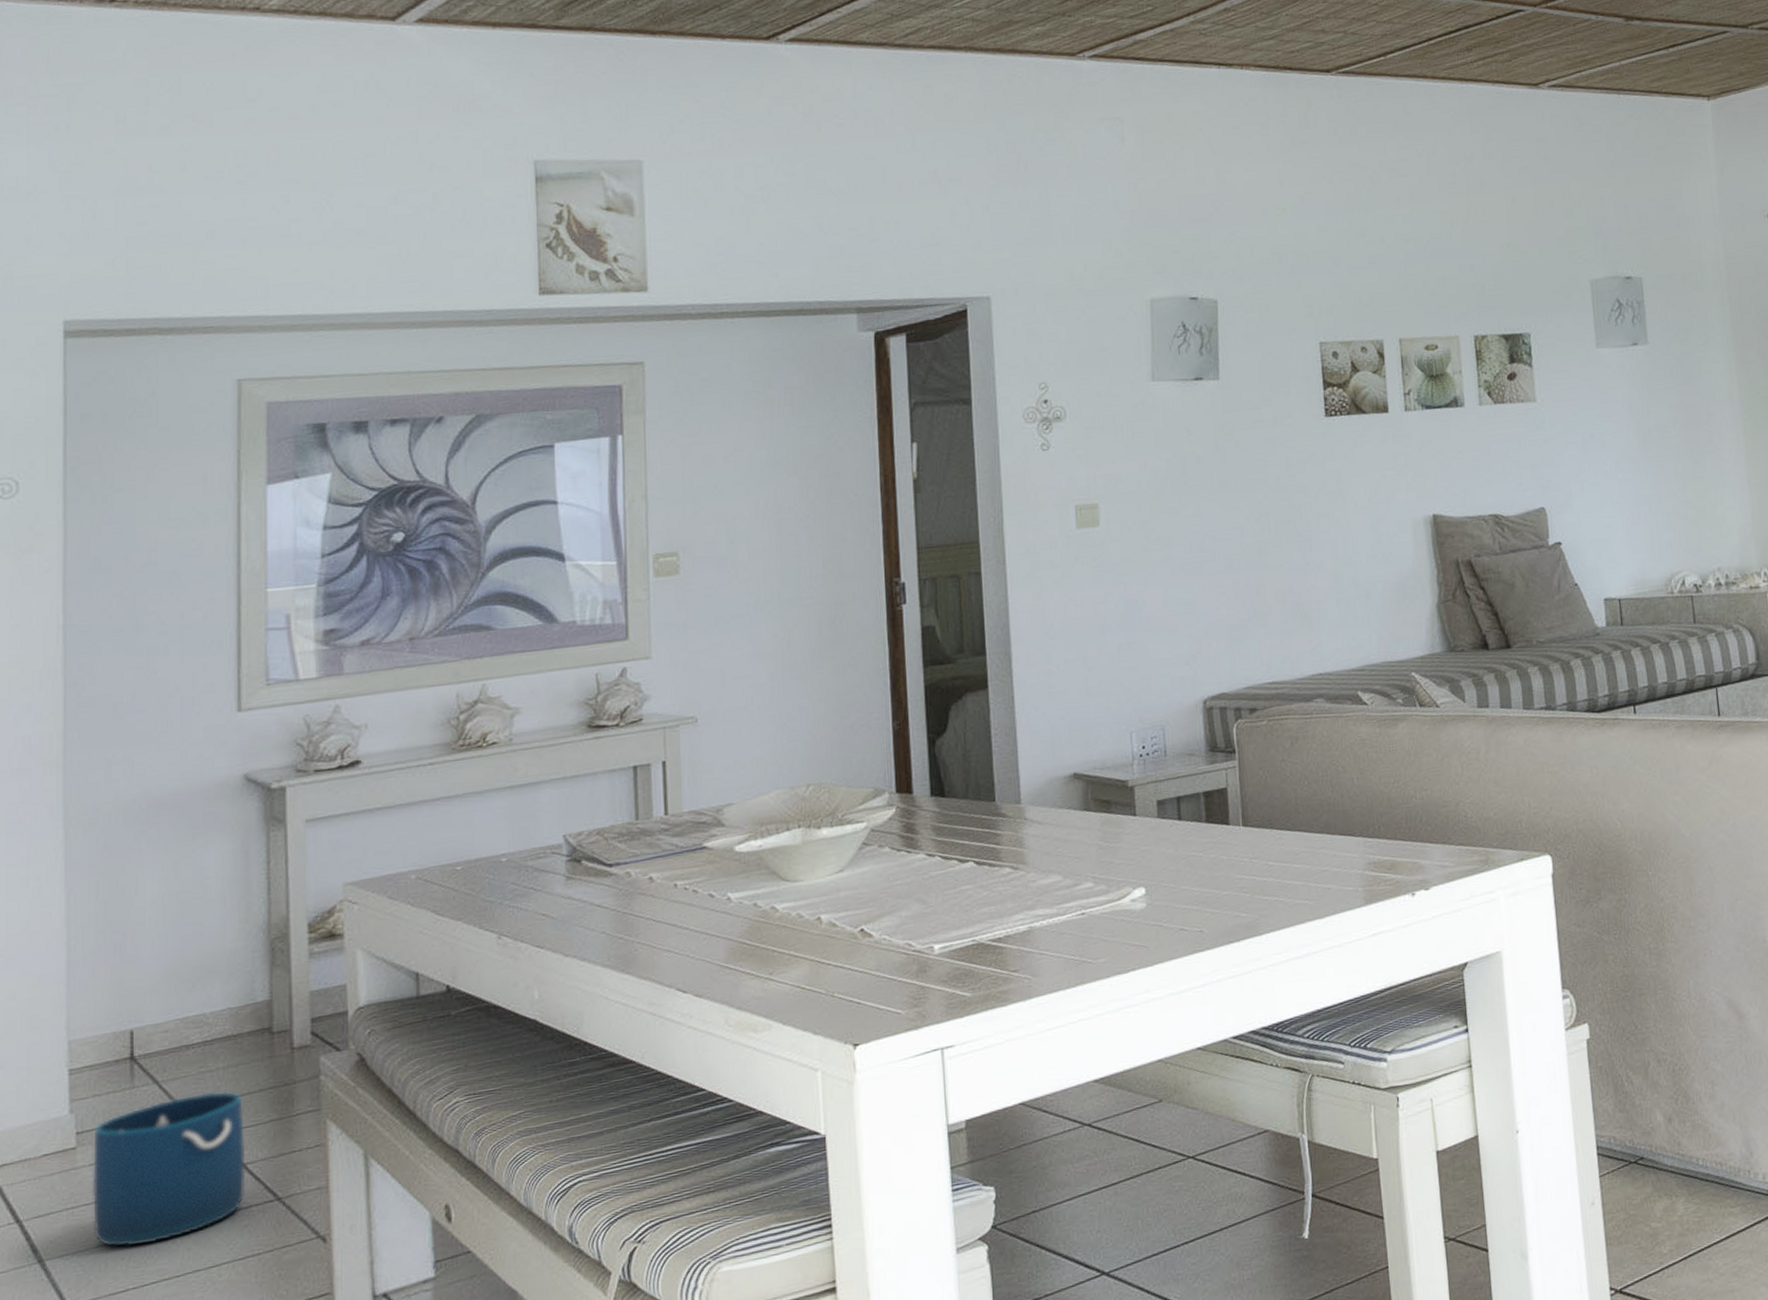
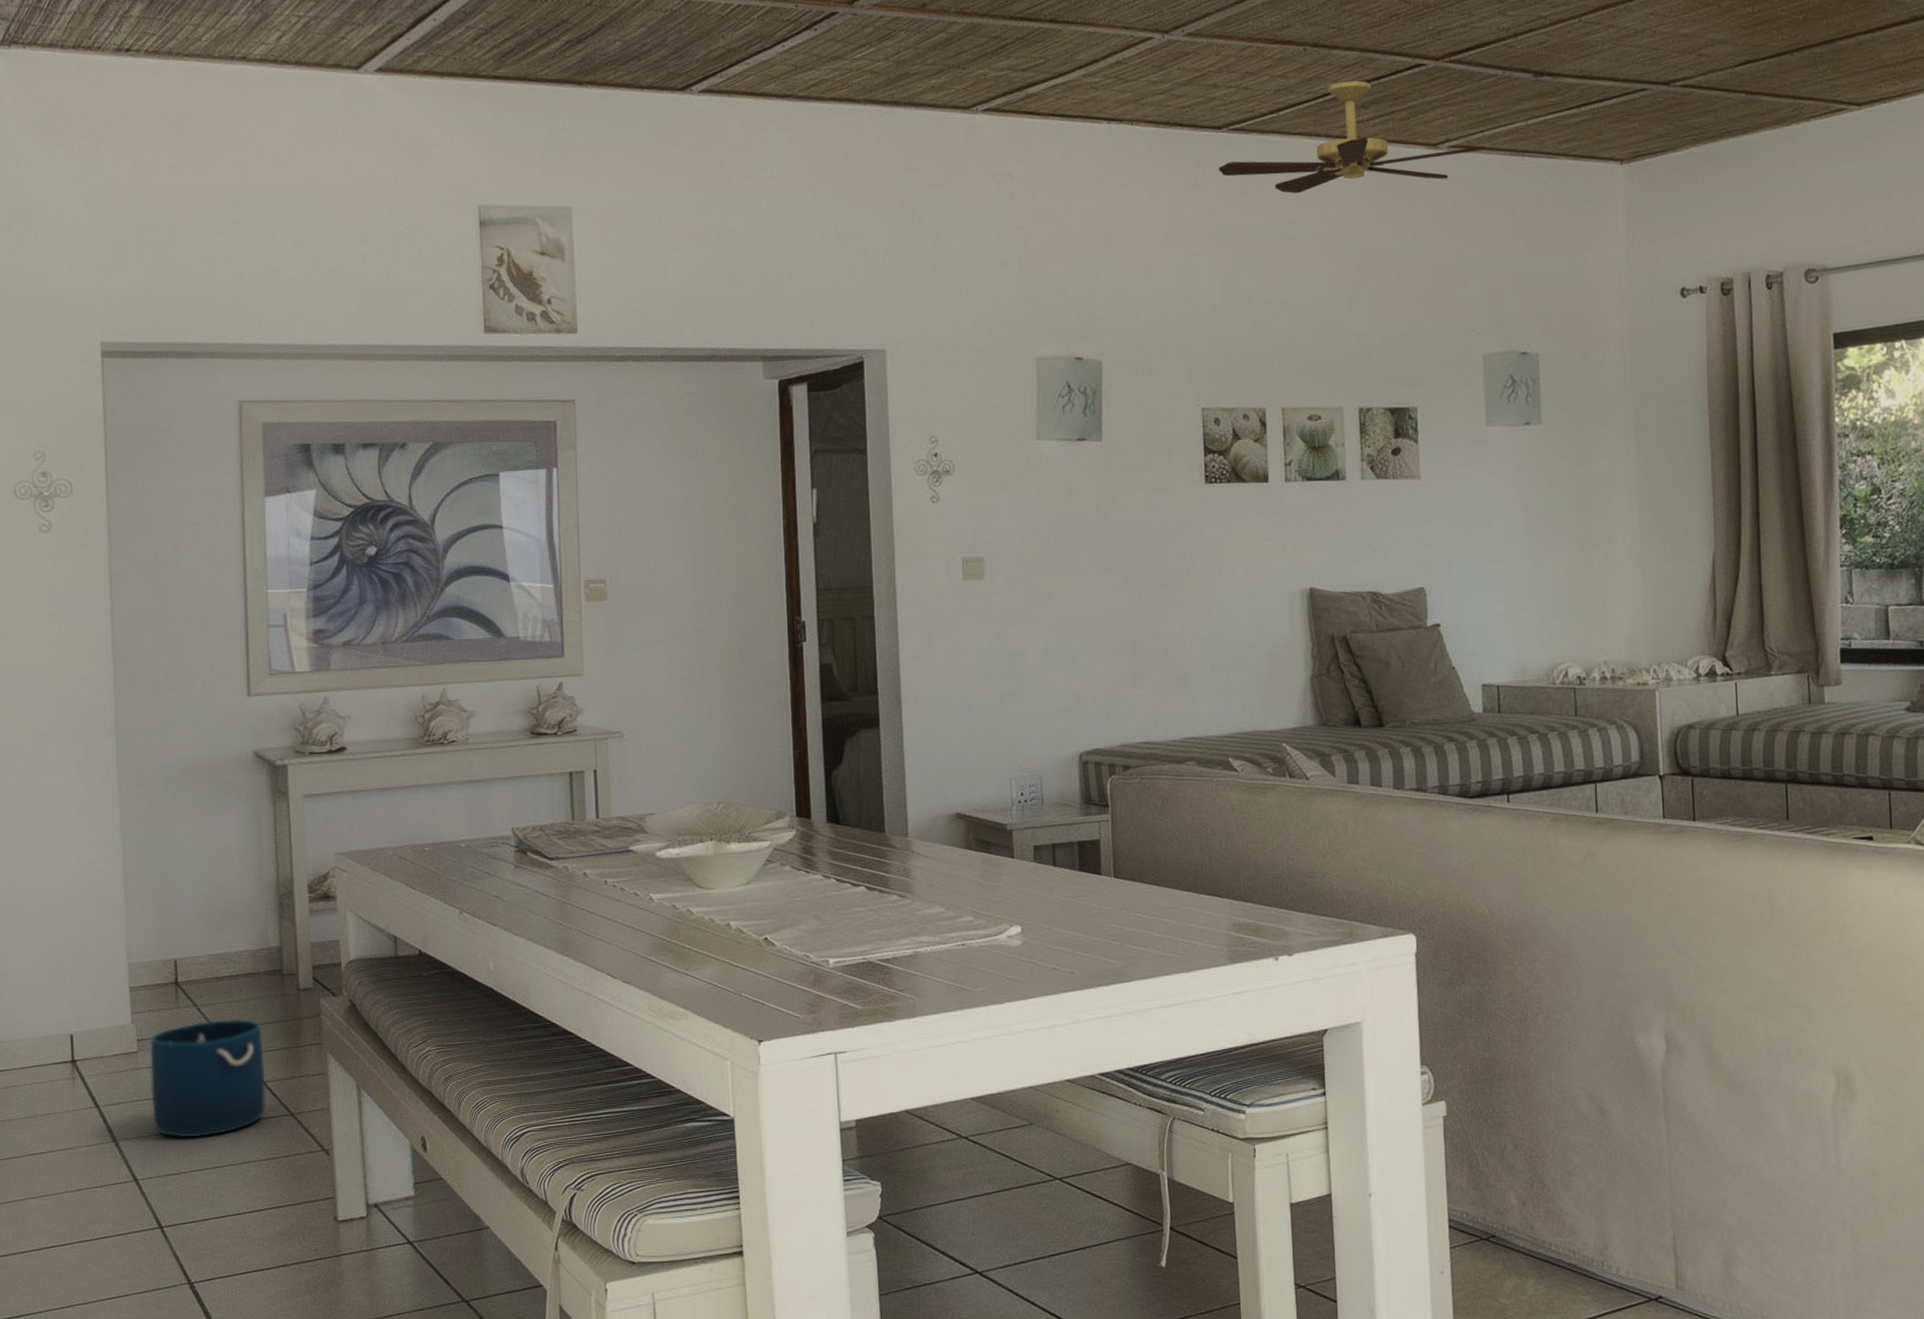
ceiling fan: none [1329,25,1584,133] -> present [1218,80,1486,194]

